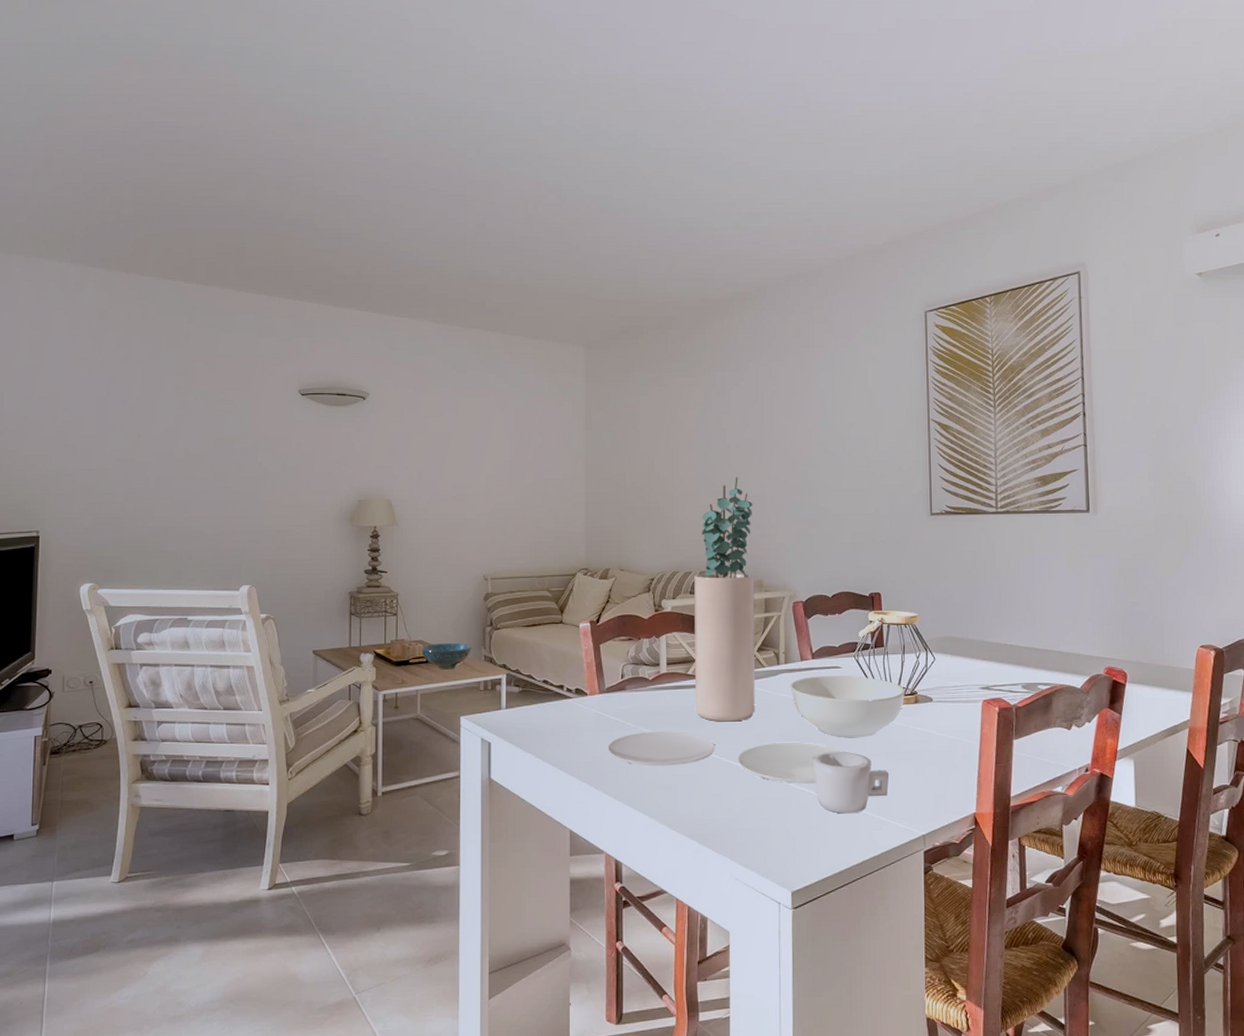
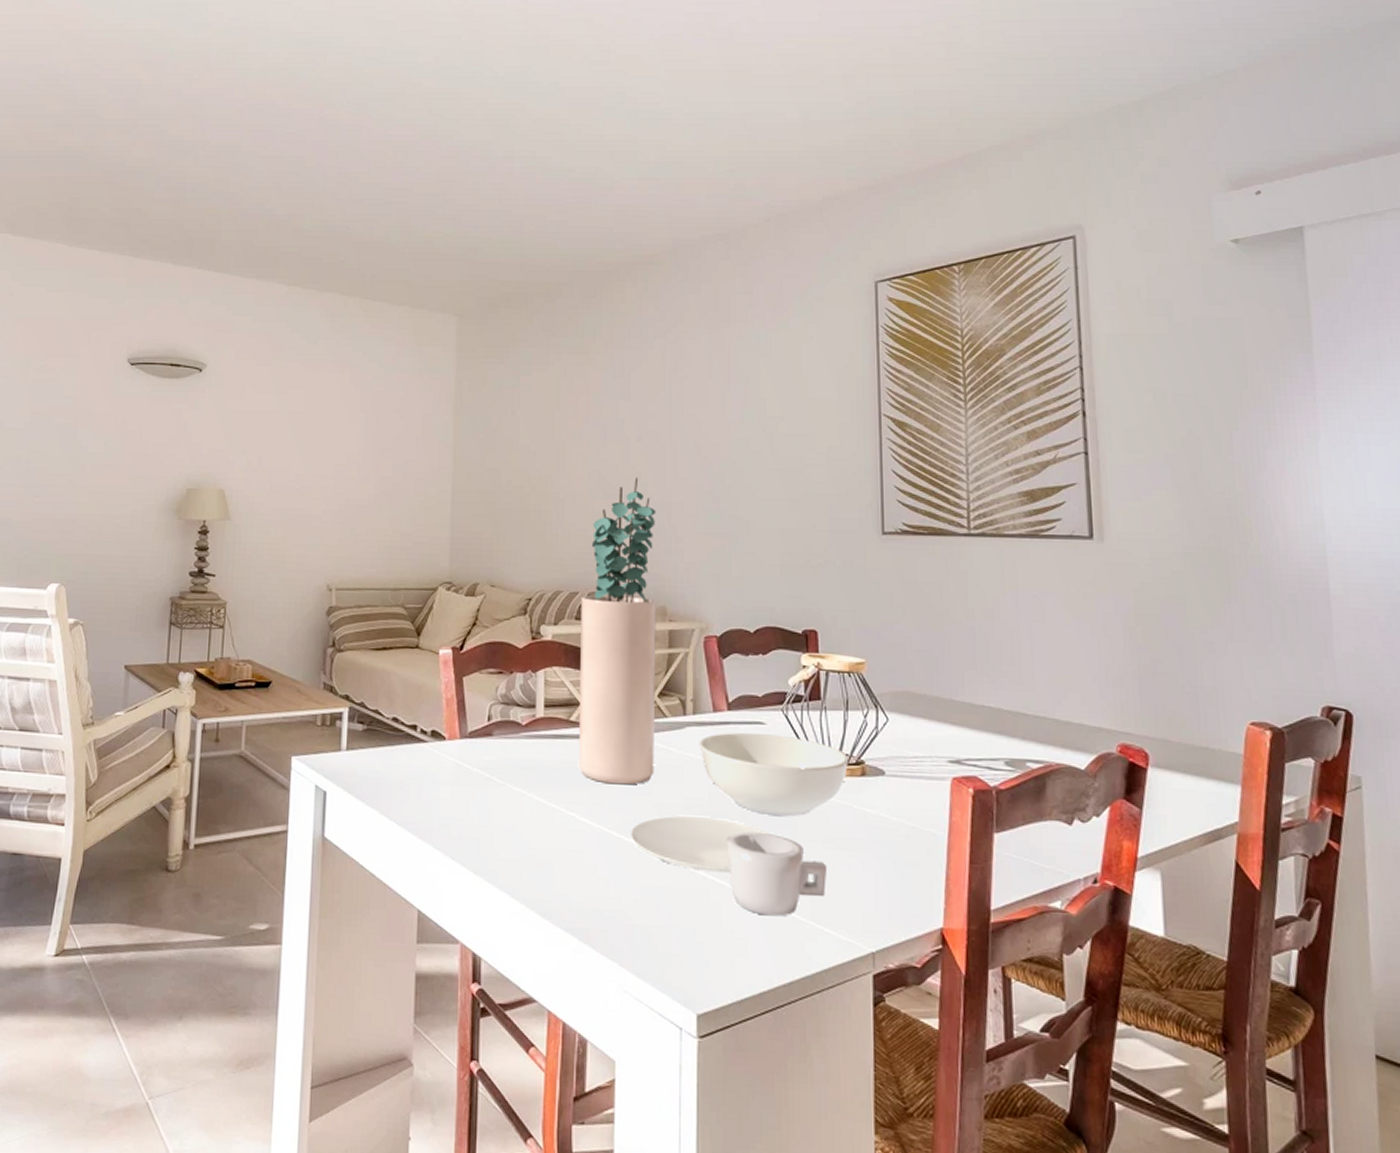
decorative bowl: present [421,642,472,670] -> none [249,664,310,698]
plate: present [607,731,716,766] -> none [468,790,603,837]

